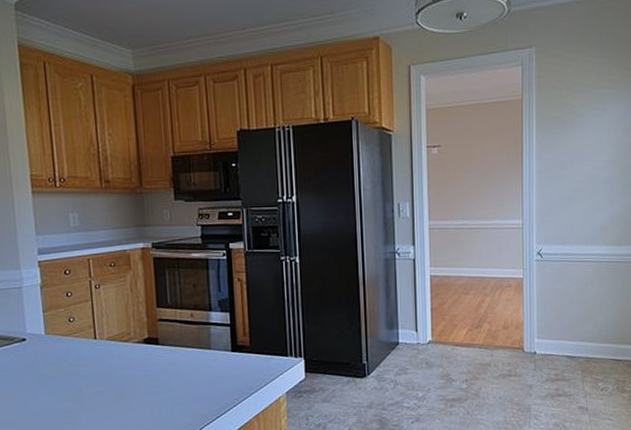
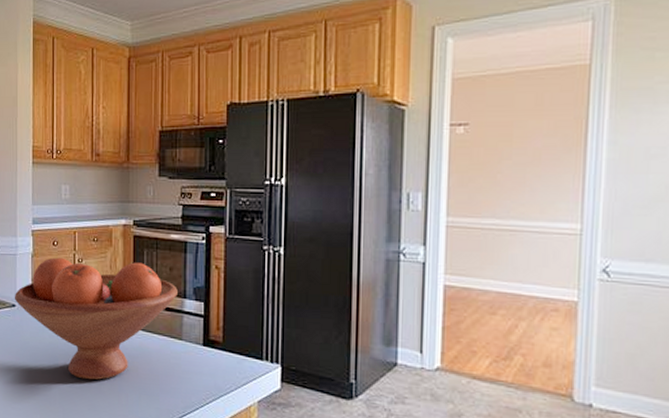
fruit bowl: none [23,282,203,401] -> present [14,257,178,380]

